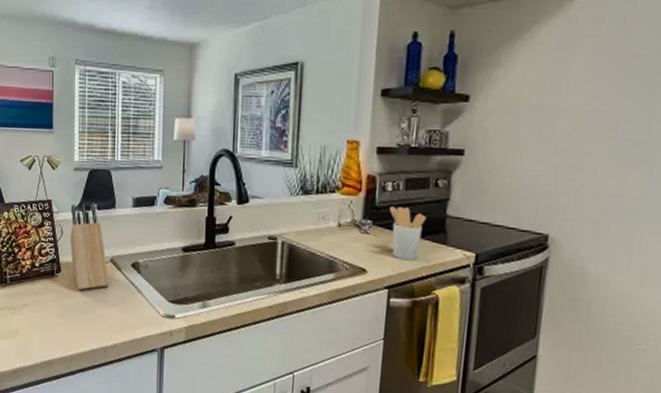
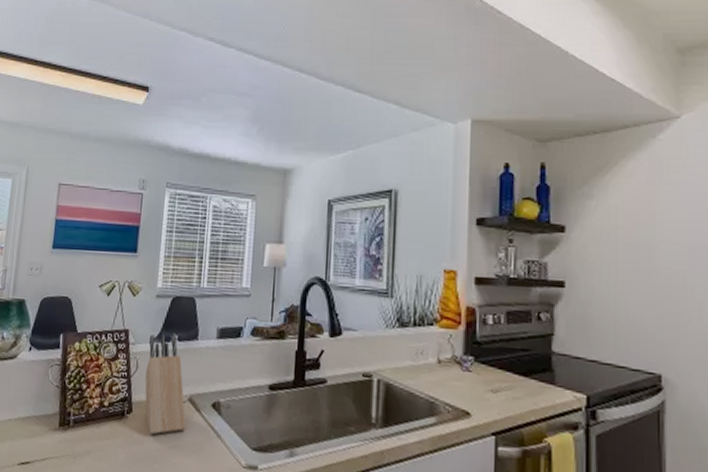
utensil holder: present [390,206,427,261] -> none [492,341,531,403]

